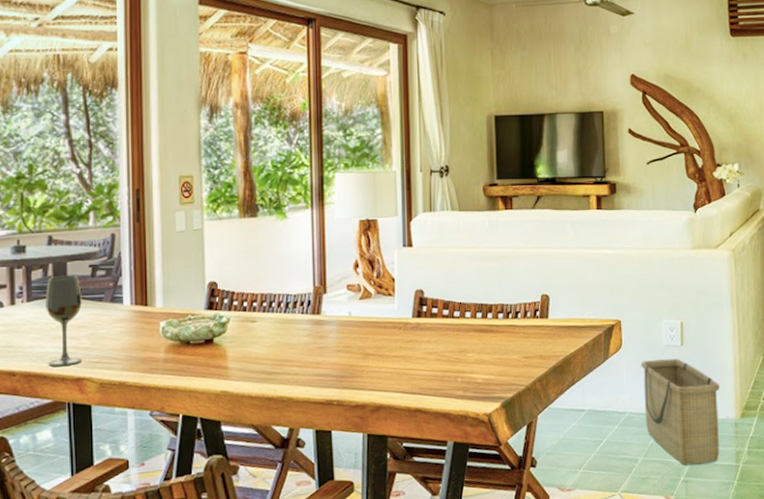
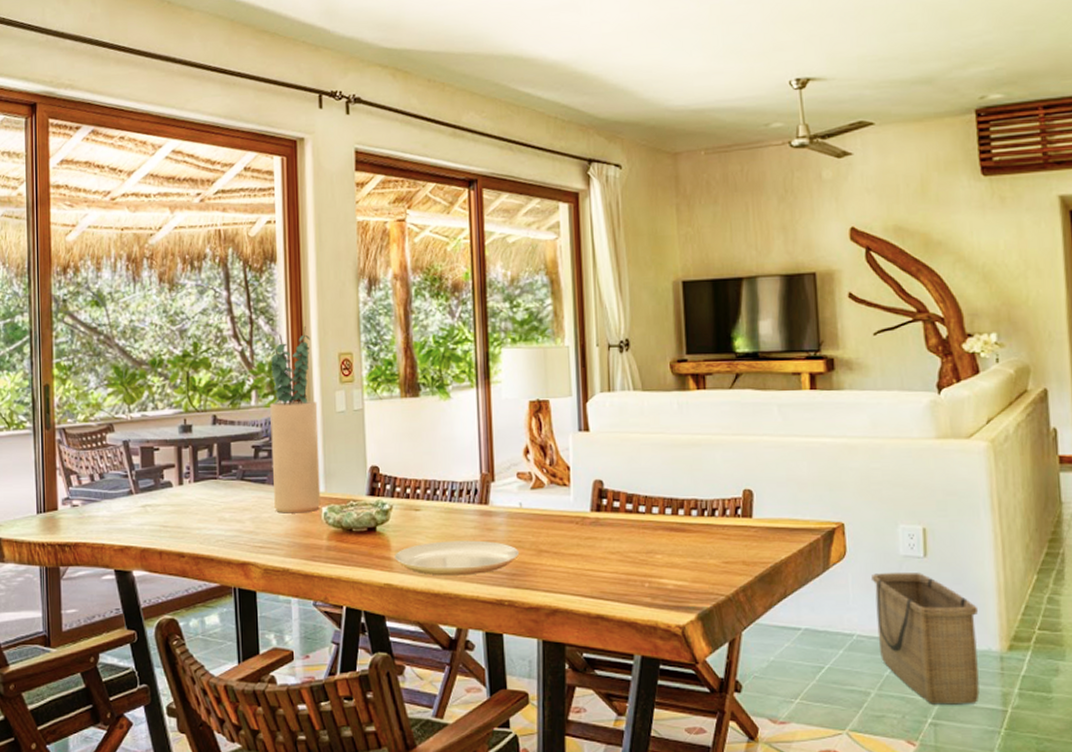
wine glass: present [44,275,82,366] -> none [210,456,246,549]
vase: none [109,150,159,329] -> present [270,326,321,514]
plate: none [231,347,348,381] -> present [394,540,520,576]

